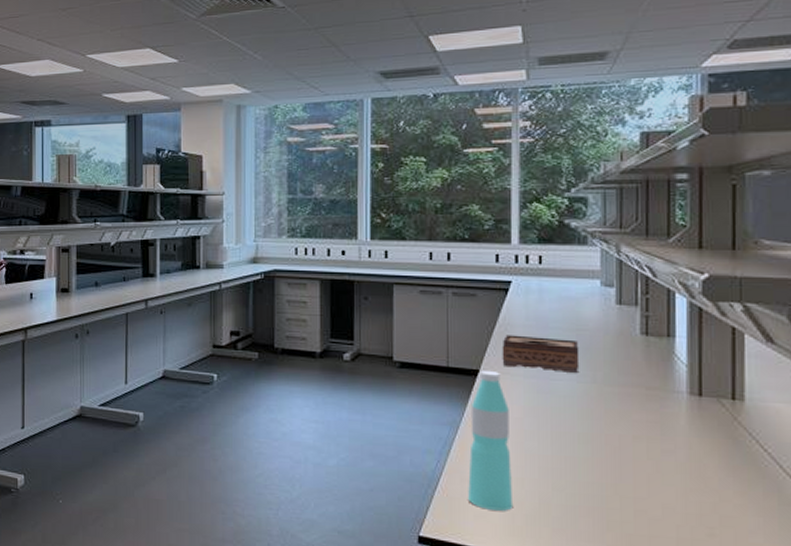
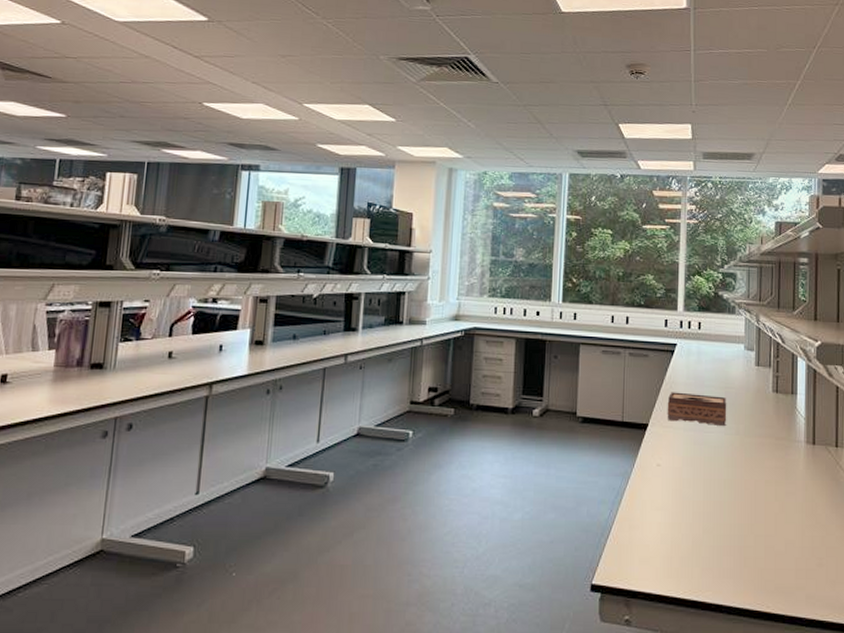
water bottle: present [468,370,514,511] -> none [635,424,672,555]

